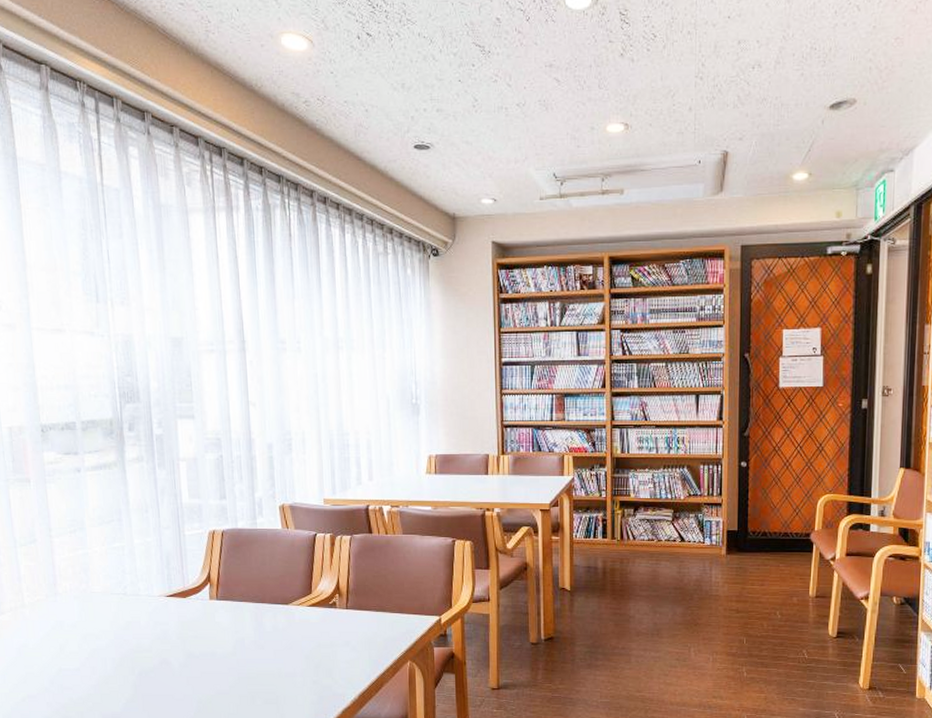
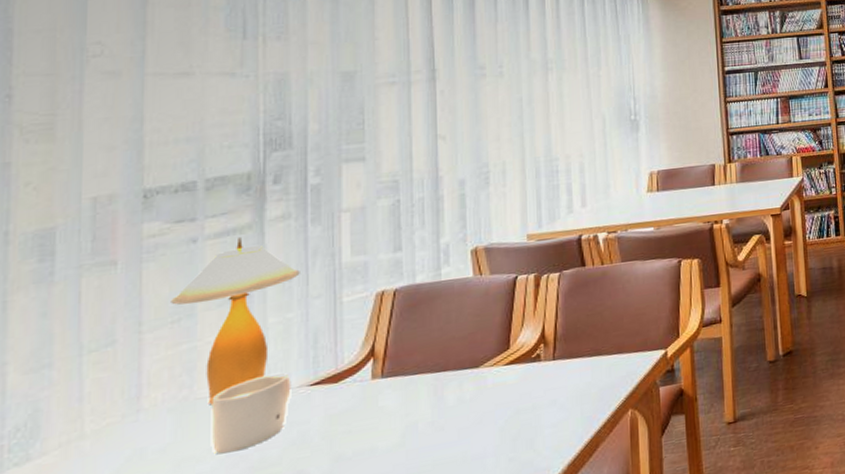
table lamp: none [68,472,153,599] -> present [171,238,300,406]
mug: none [101,583,154,636] -> present [211,372,291,454]

